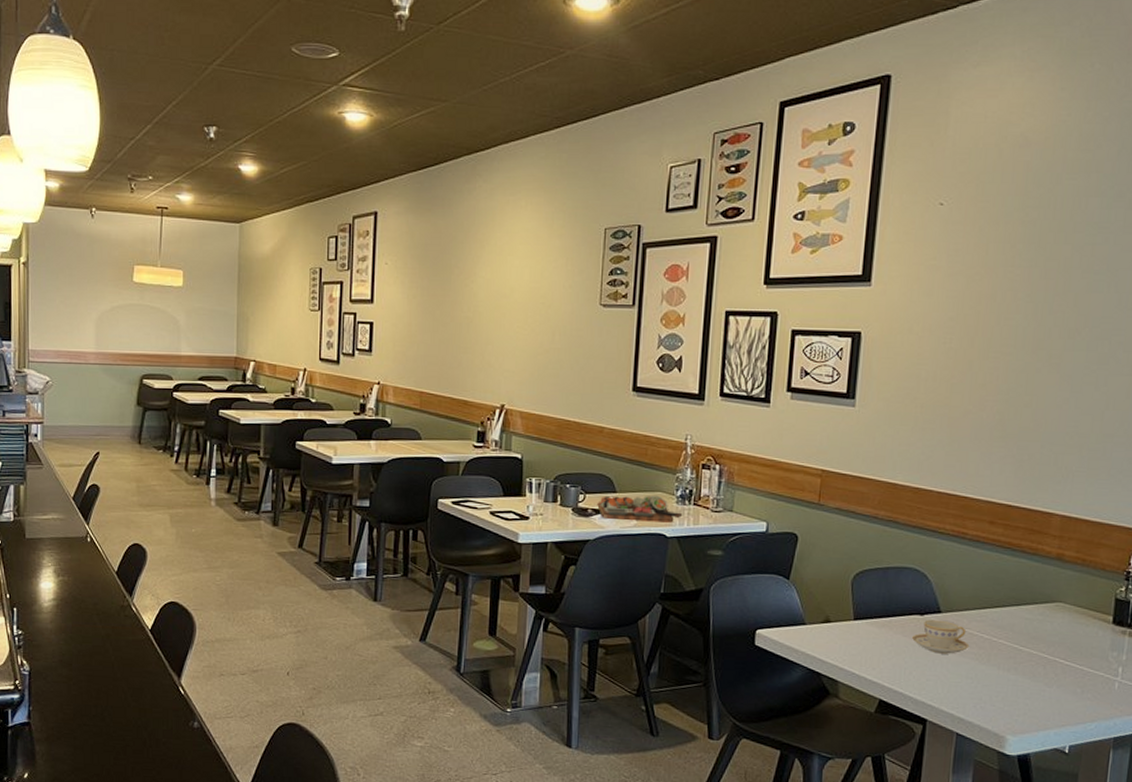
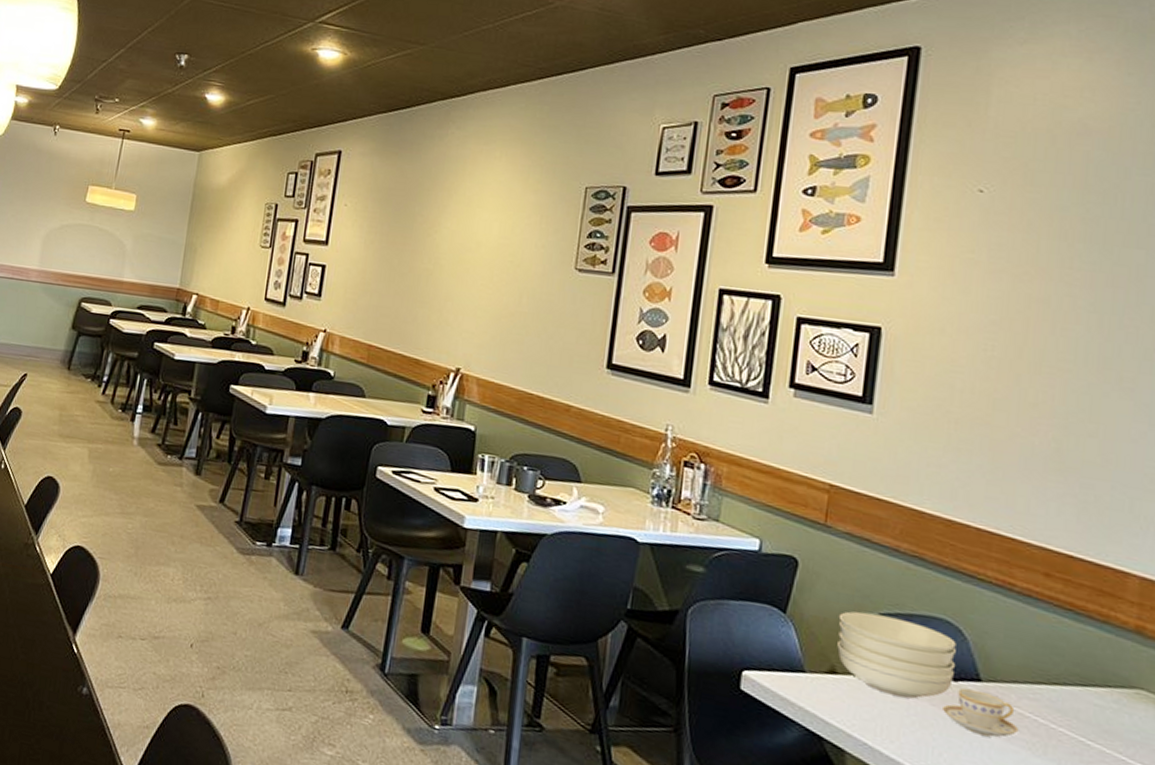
sushi: present [597,495,683,523] -> none [557,484,659,526]
bowl: none [830,570,922,634] -> present [837,611,956,699]

